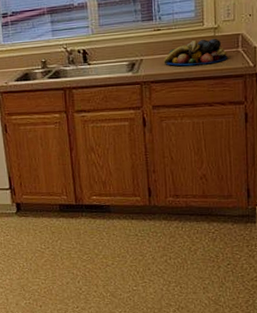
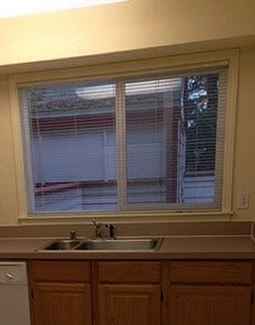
fruit bowl: present [163,39,228,67] -> none [183,224,241,247]

